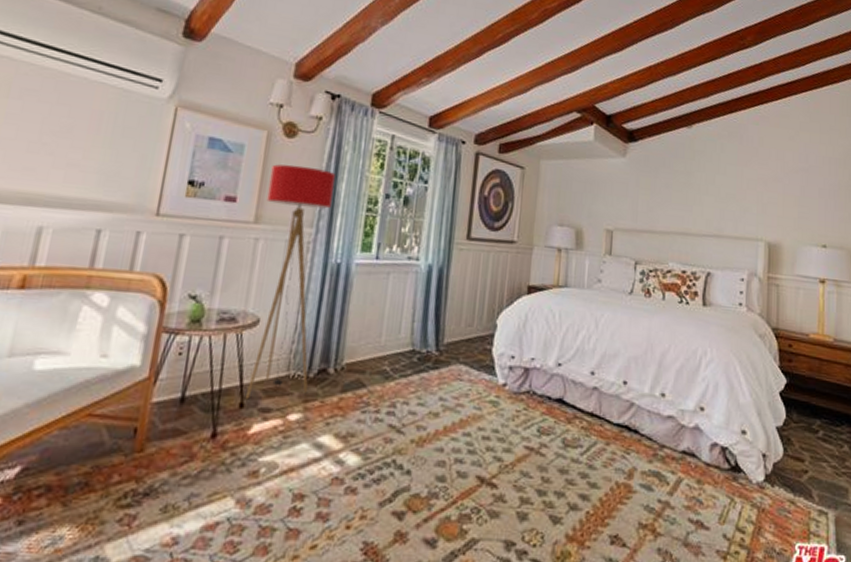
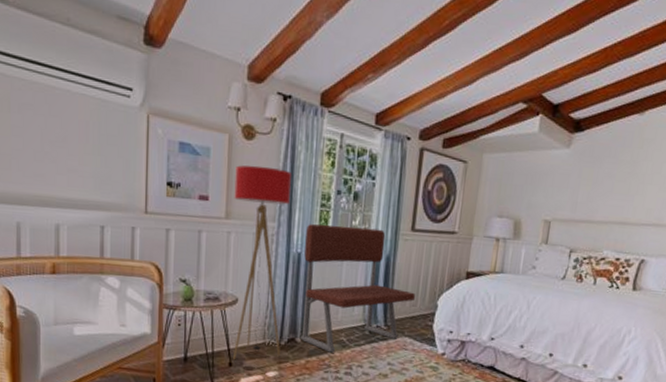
bench: none [334,230,471,387] -> present [301,224,415,353]

